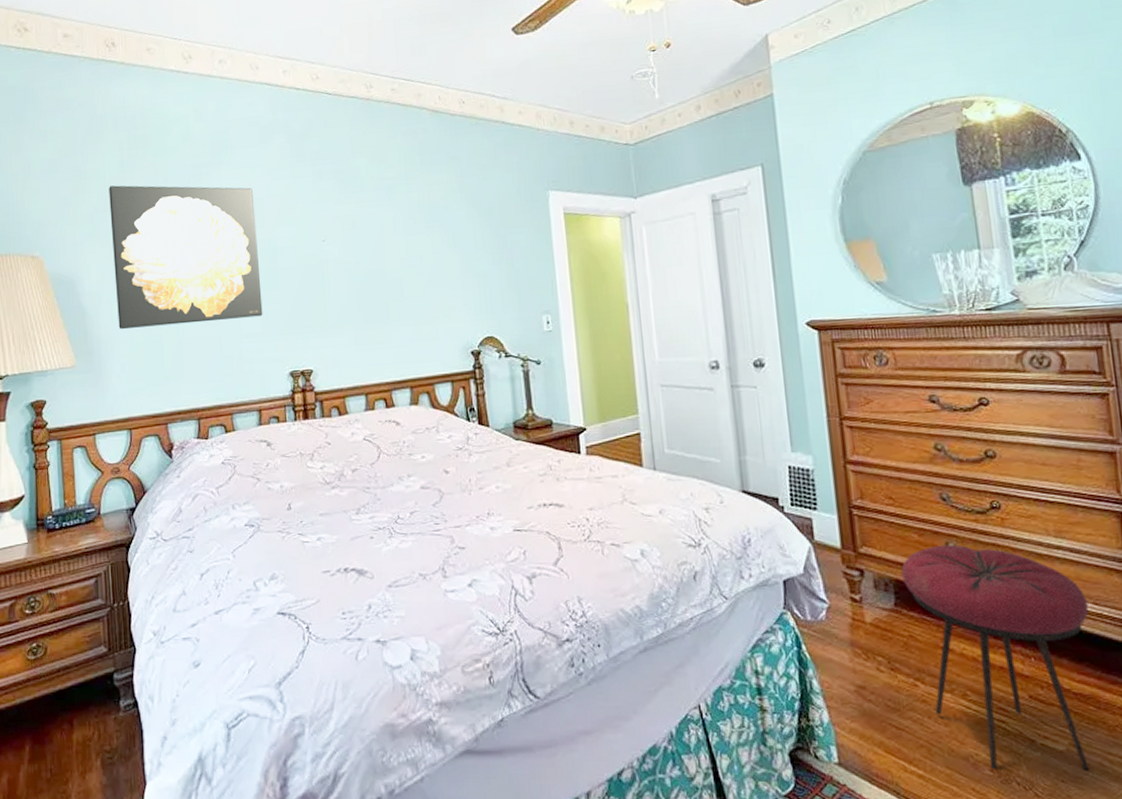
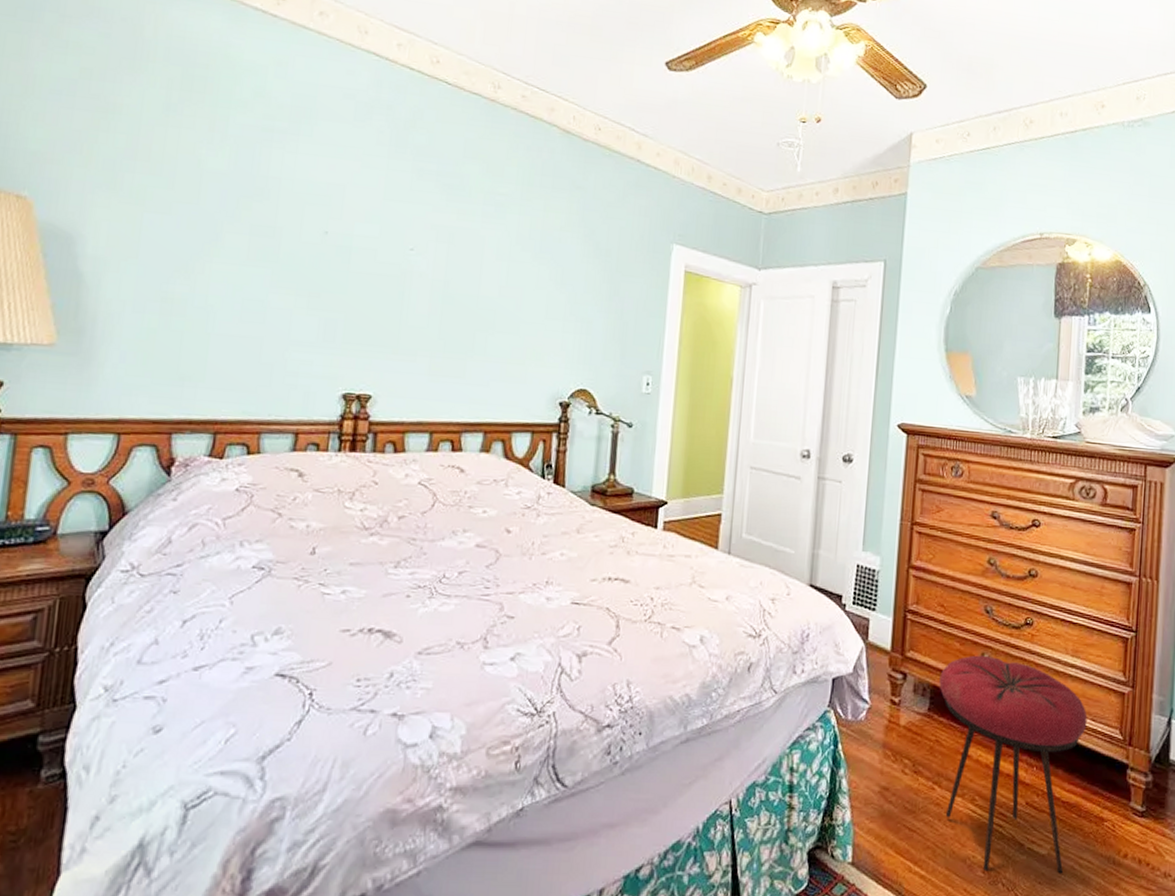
wall art: present [109,185,263,330] -> none [125,129,335,323]

